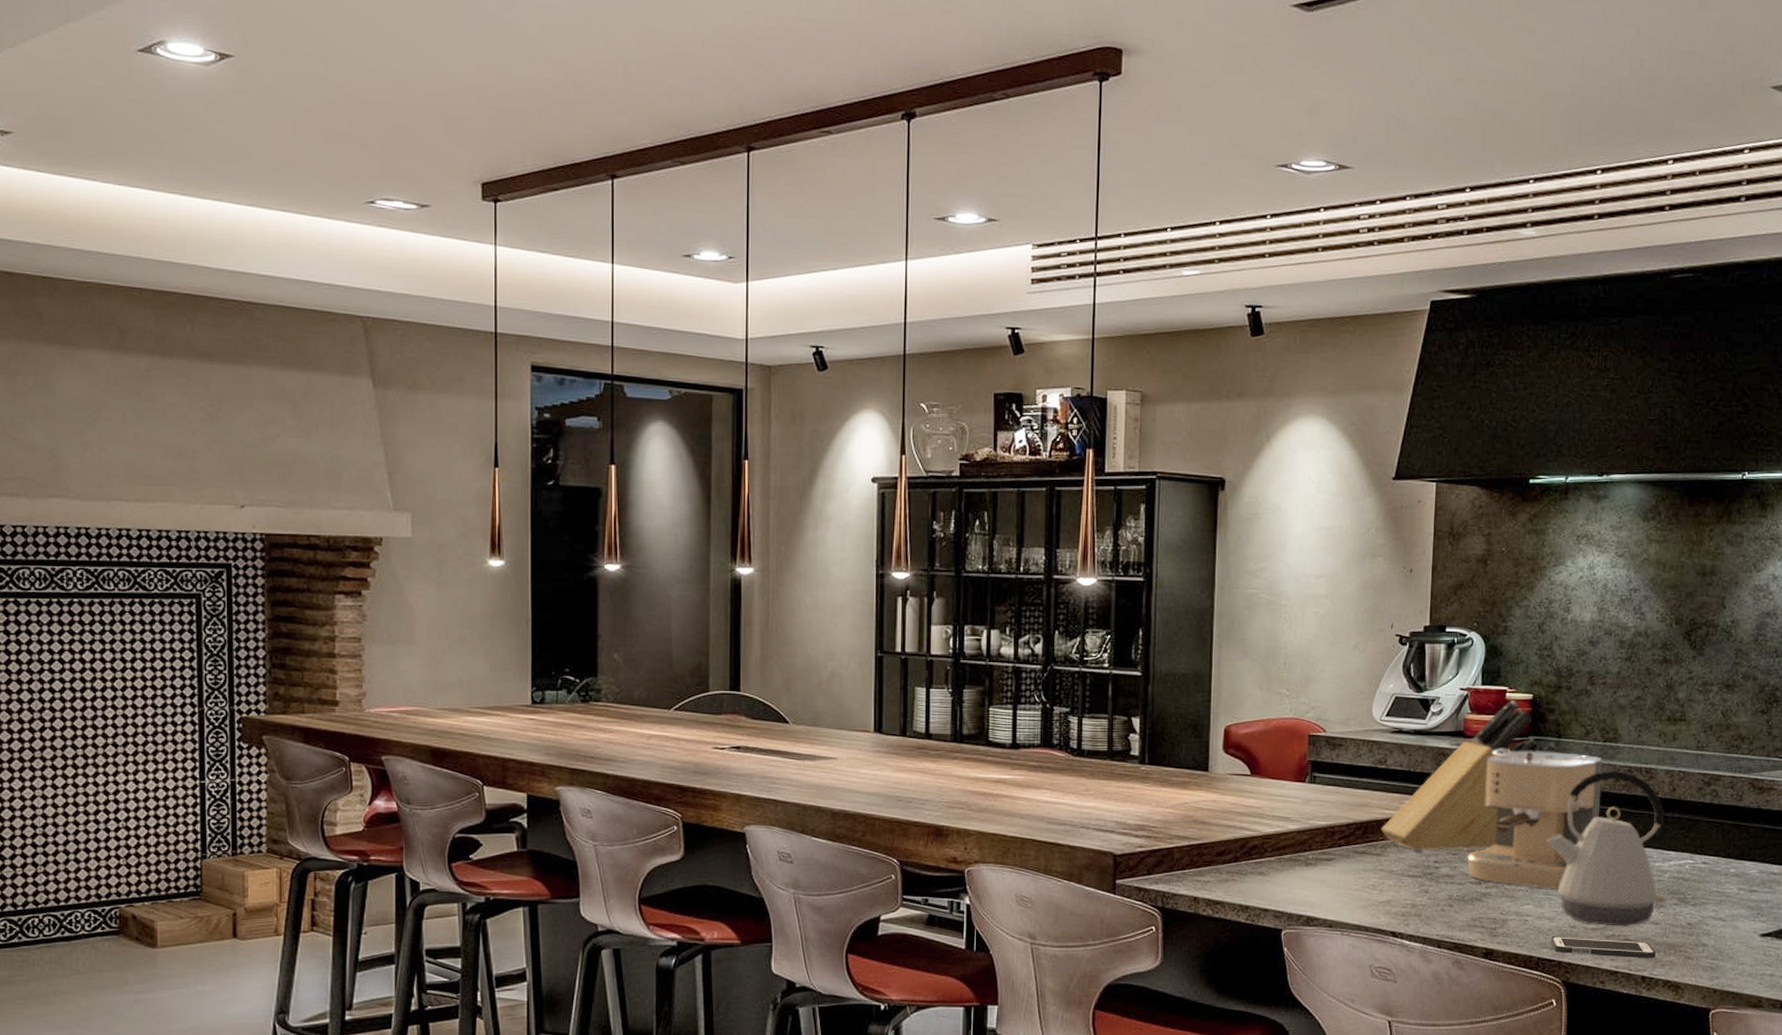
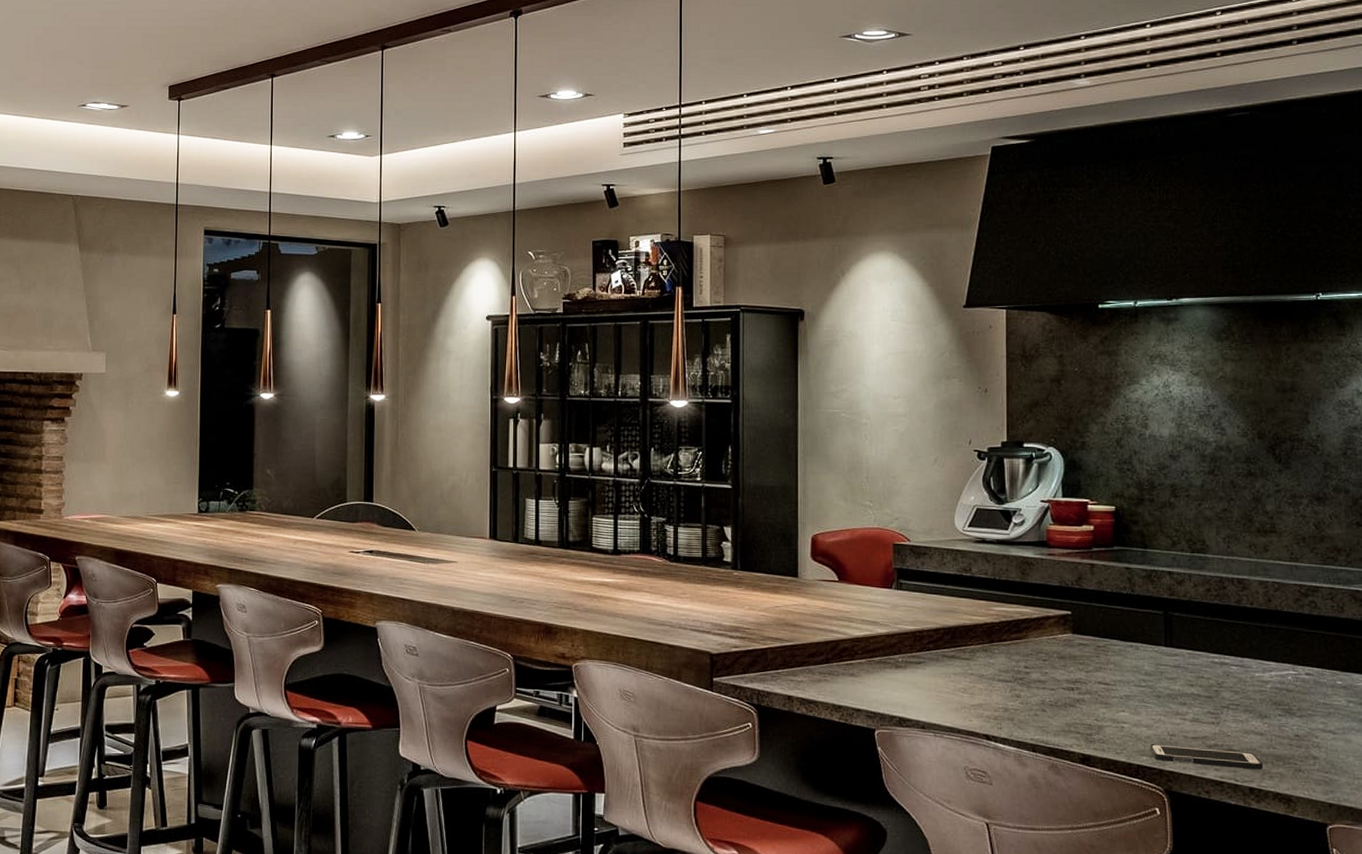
knife block: present [1381,700,1557,852] -> none [969,512,1143,657]
coffee maker: present [1467,749,1603,889] -> none [1058,558,1193,697]
kettle: present [1546,770,1667,926] -> none [1138,580,1270,736]

